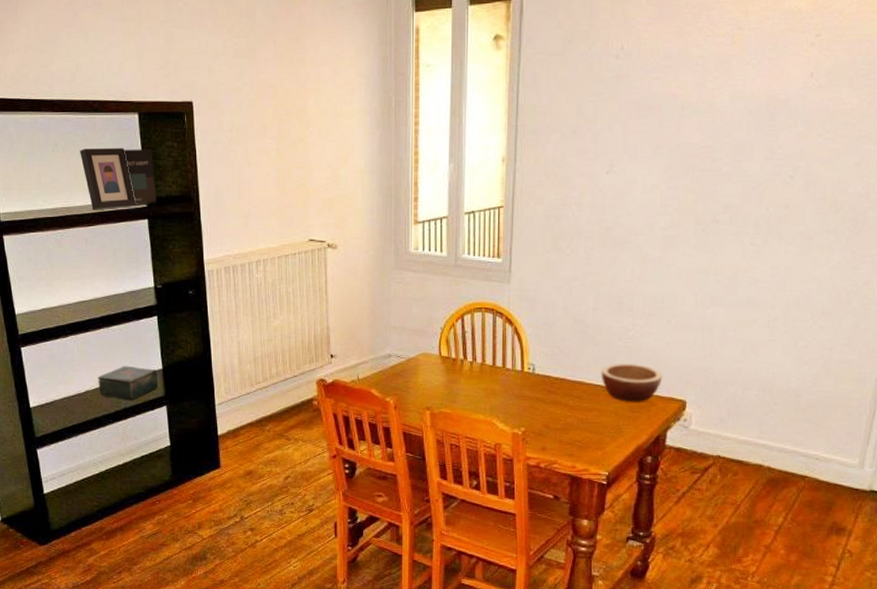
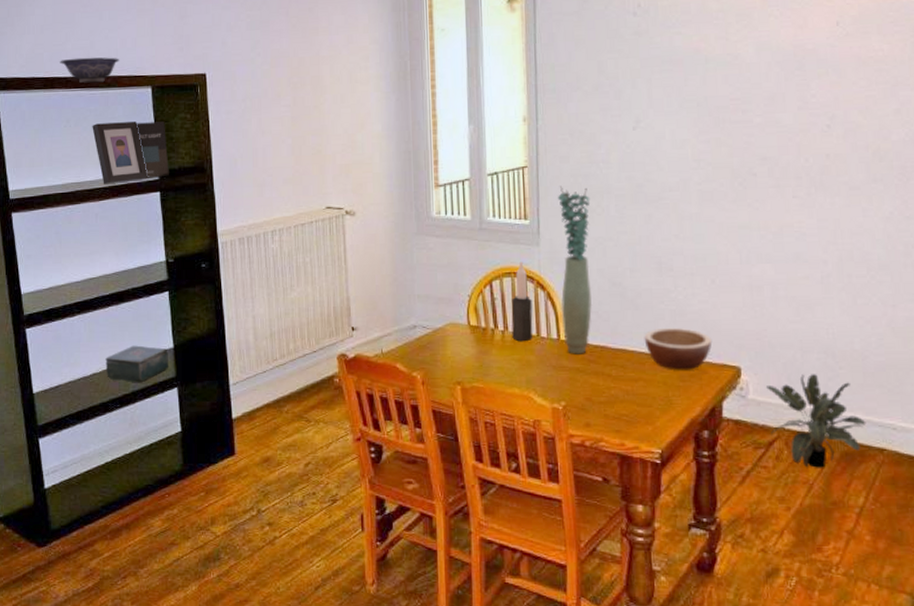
decorative bowl: none [45,80,106,107] -> present [60,57,120,84]
candle: none [480,298,500,373] -> present [511,261,533,342]
vase: none [526,226,561,385] -> present [558,186,593,354]
potted plant: none [707,409,793,491] -> present [766,374,866,468]

